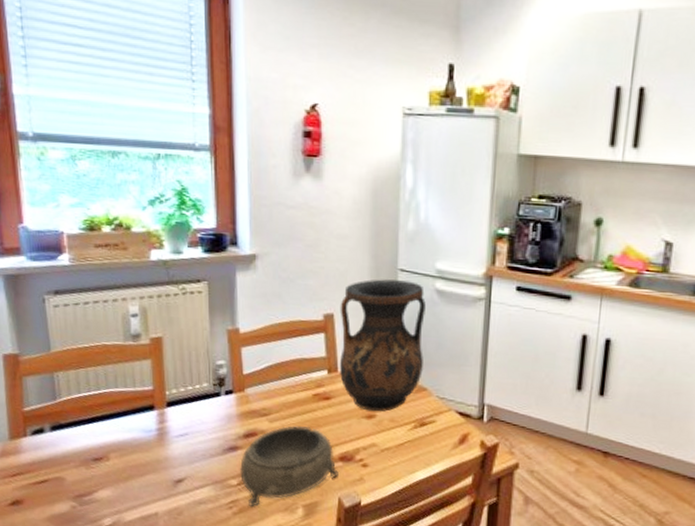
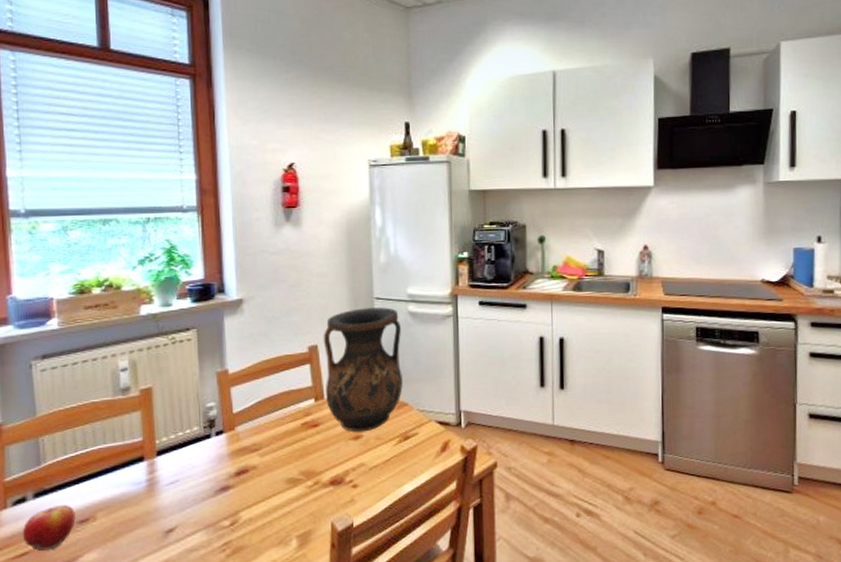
apple: none [41,440,90,482] -> present [22,504,76,551]
decorative bowl: present [240,426,338,507] -> none [232,455,330,547]

